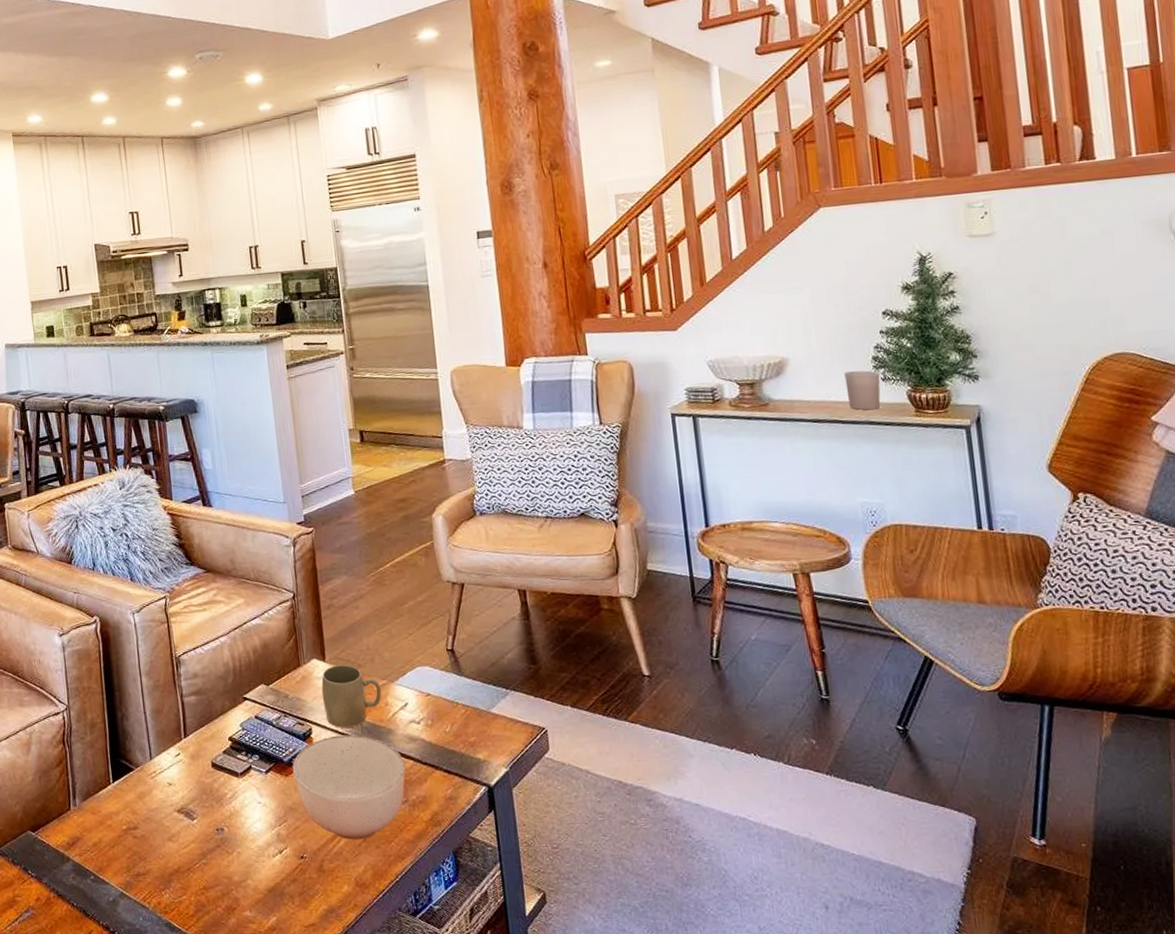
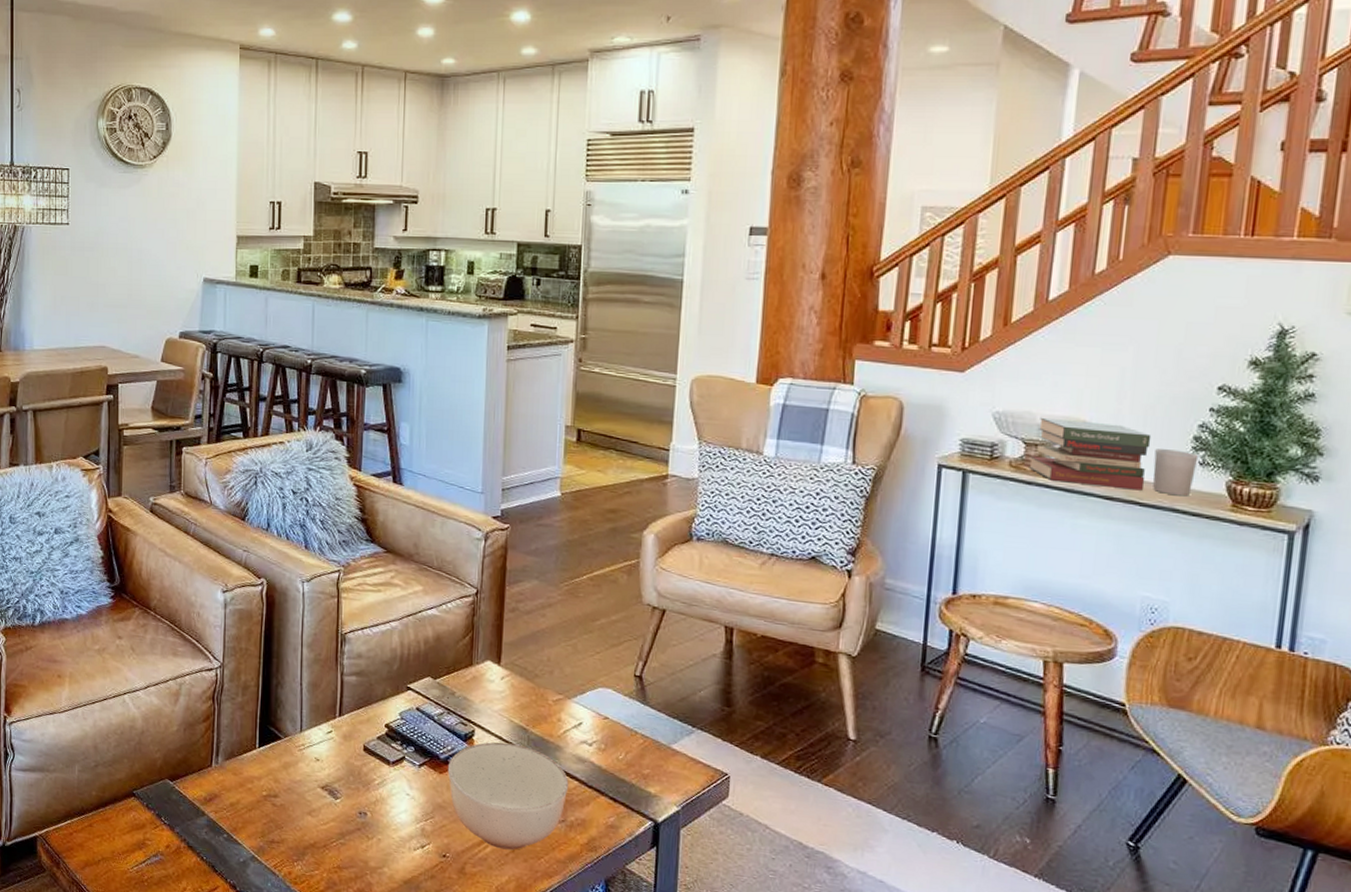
mug: present [321,665,382,729] -> none [491,671,557,737]
books: none [745,356,843,413] -> present [1029,417,1152,491]

